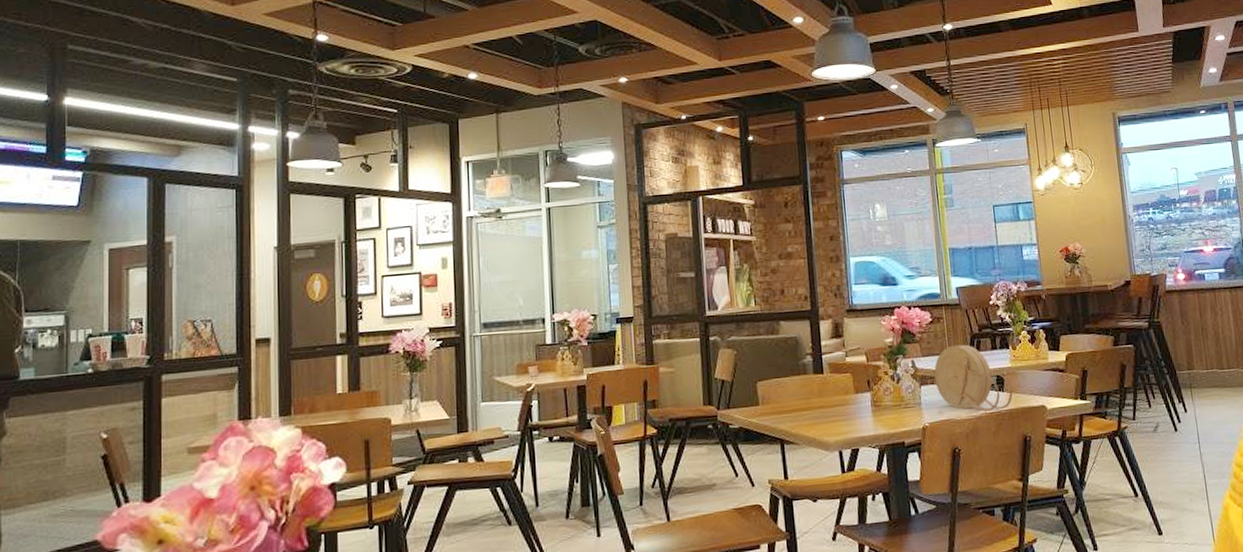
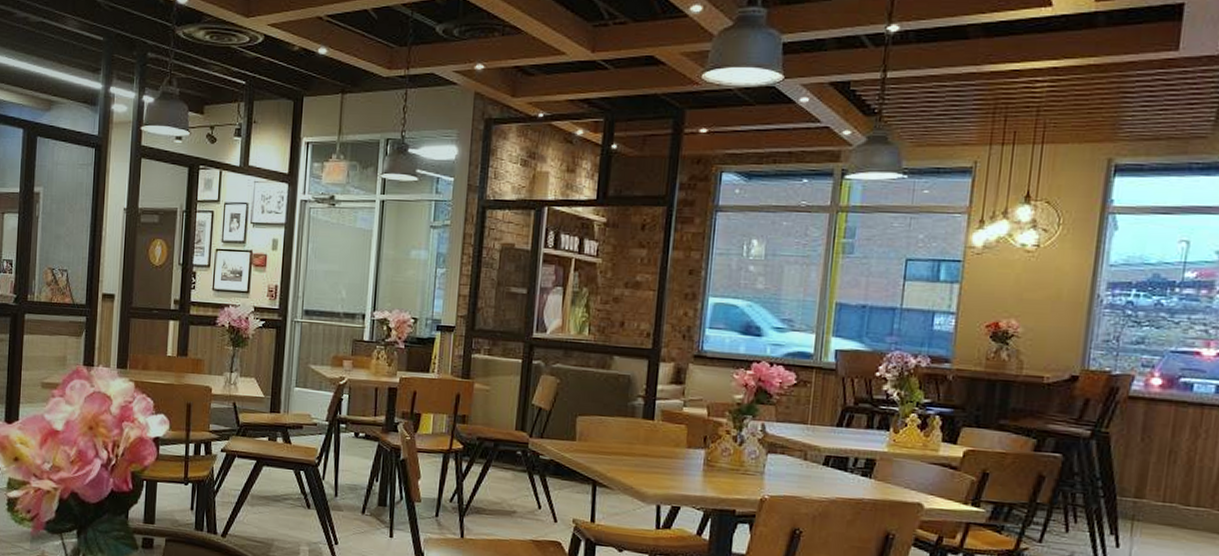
handbag: present [934,344,1013,412] -> none [786,415,883,498]

